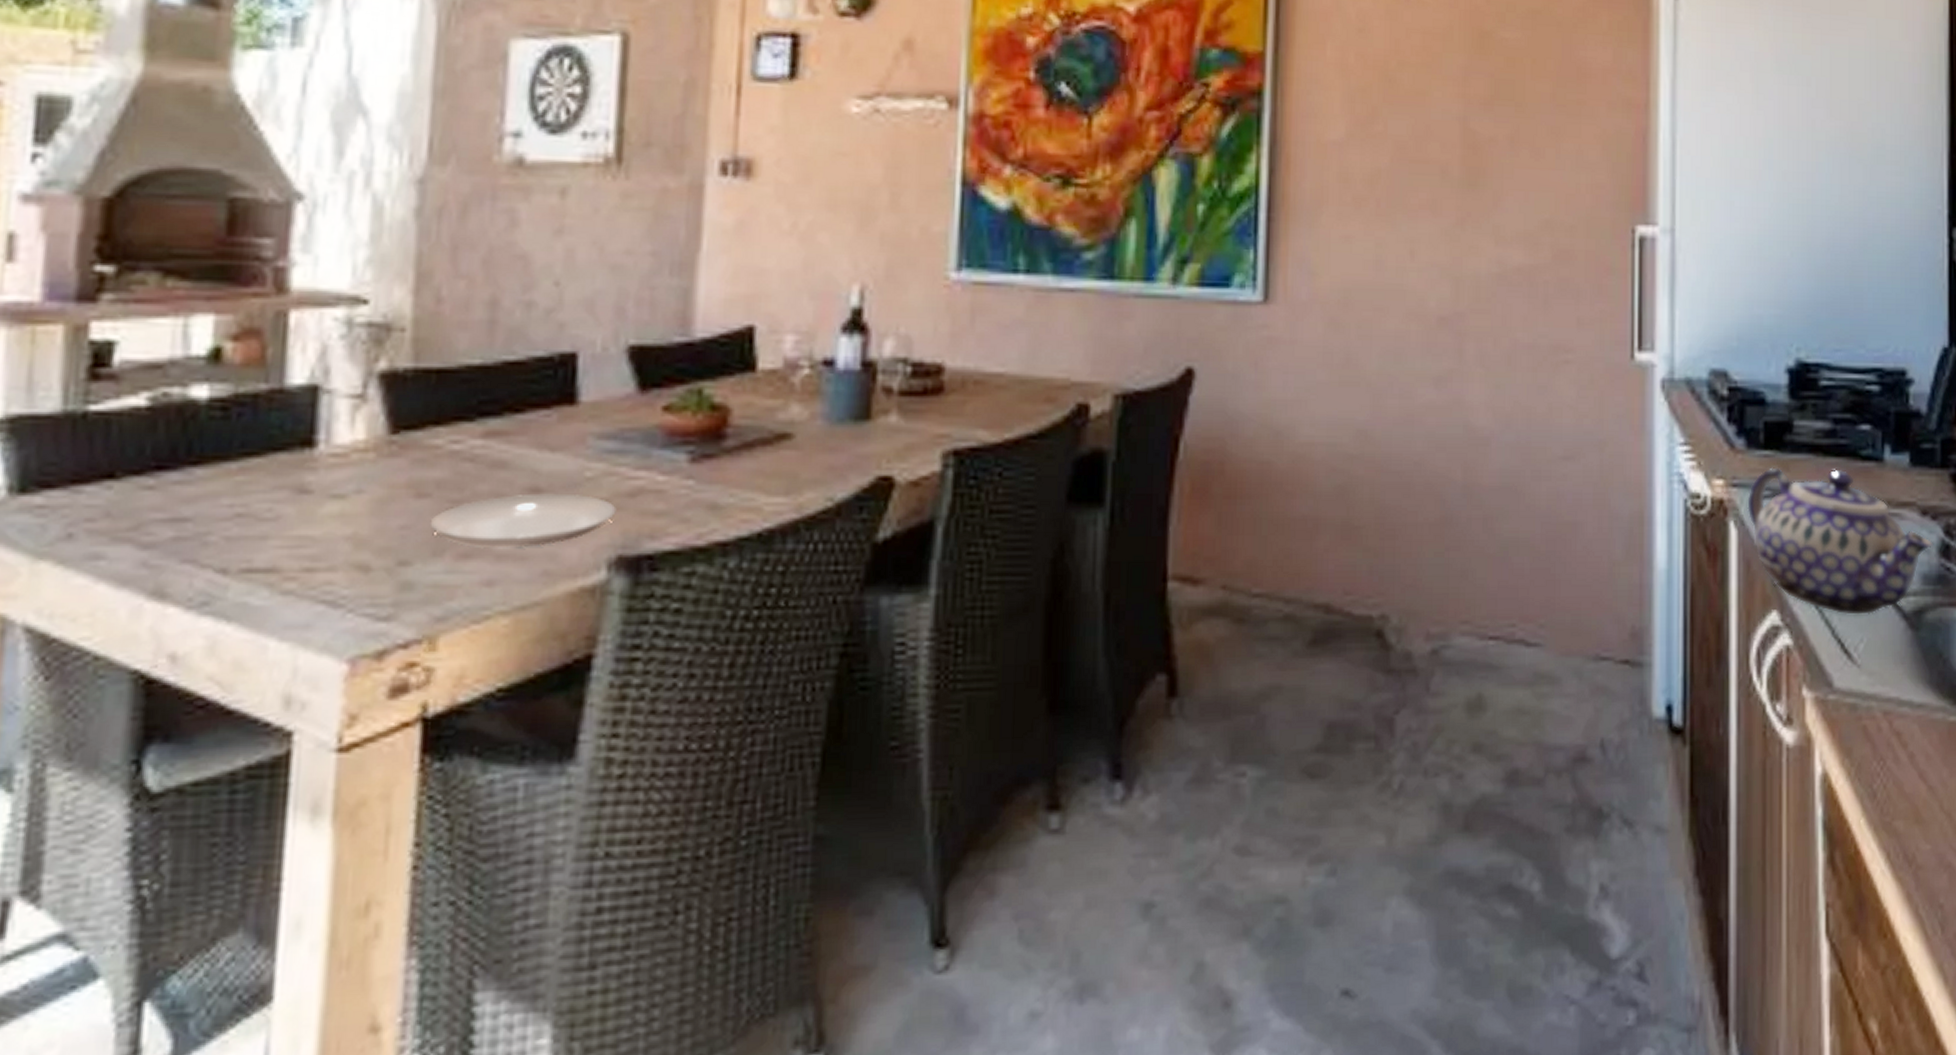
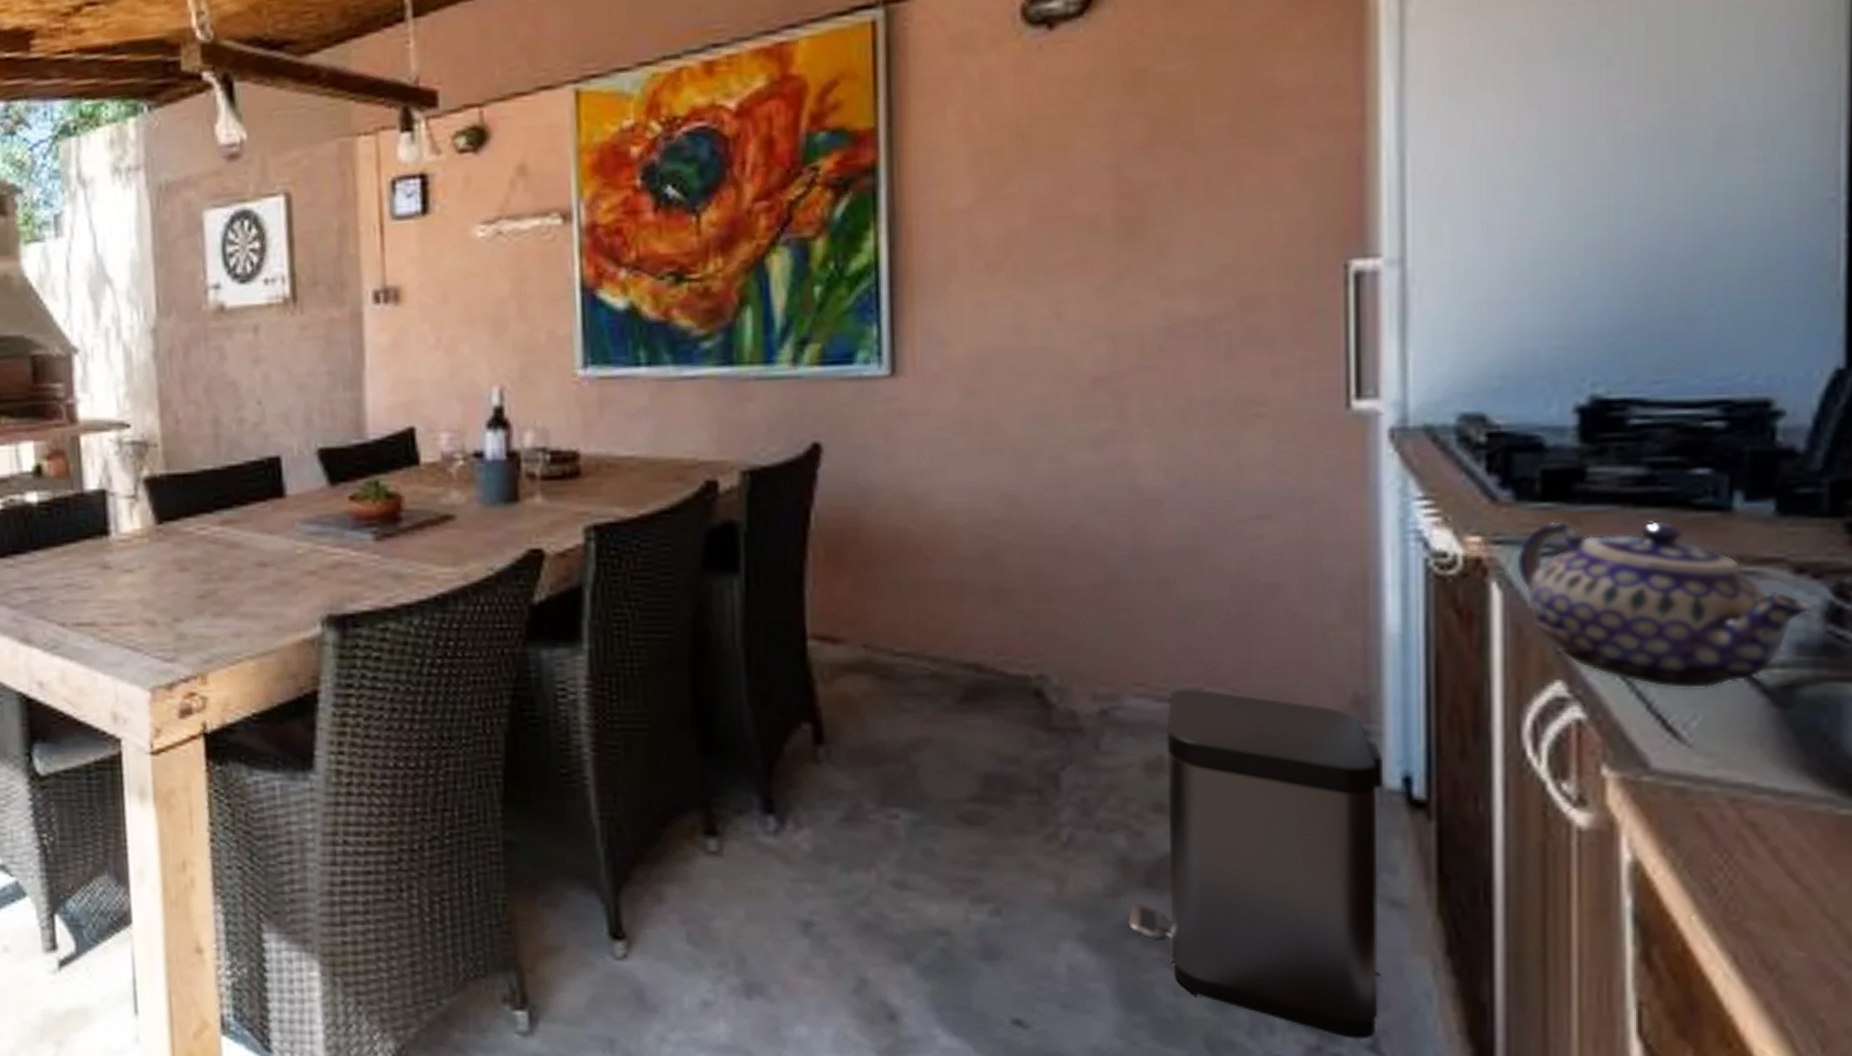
plate: present [429,493,616,549] -> none [191,567,323,609]
pedal bin: none [1446,626,1653,969] -> present [1126,690,1384,1039]

